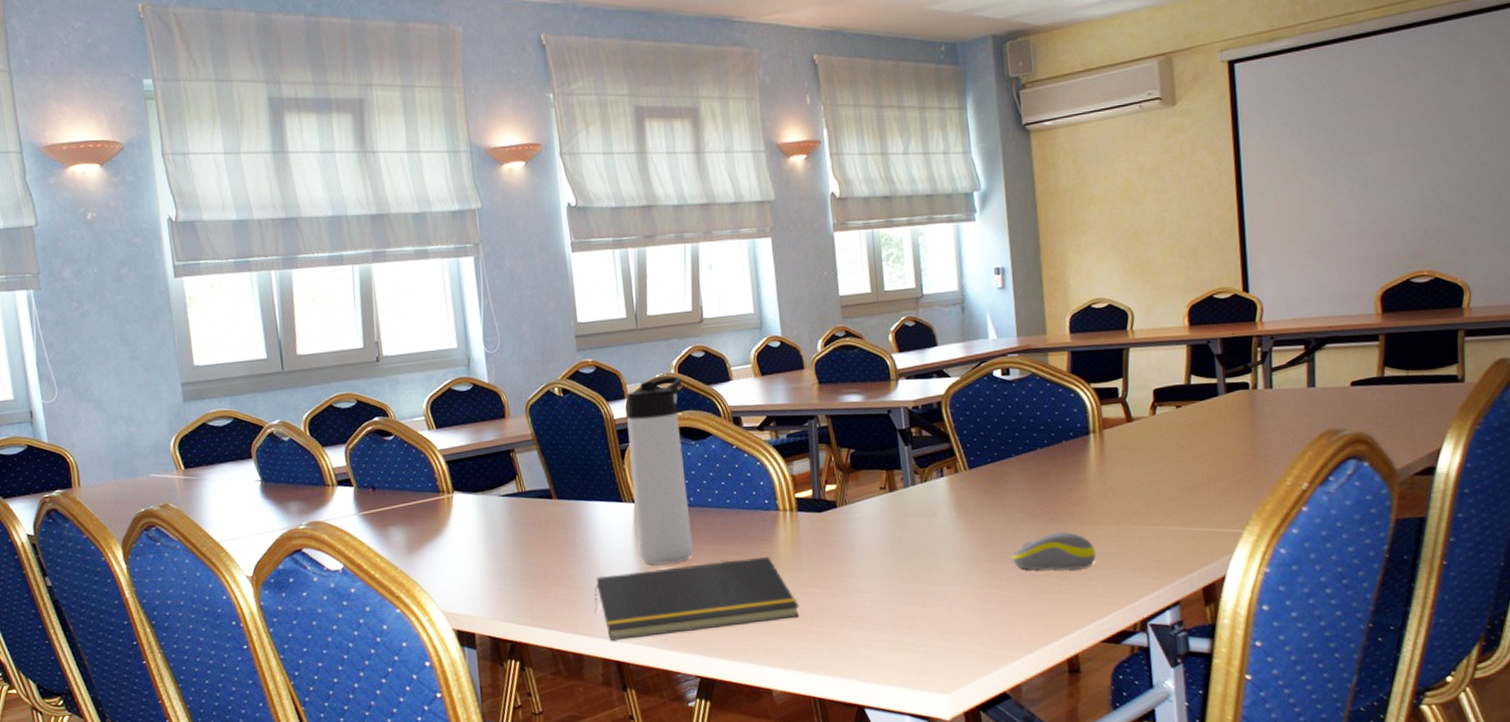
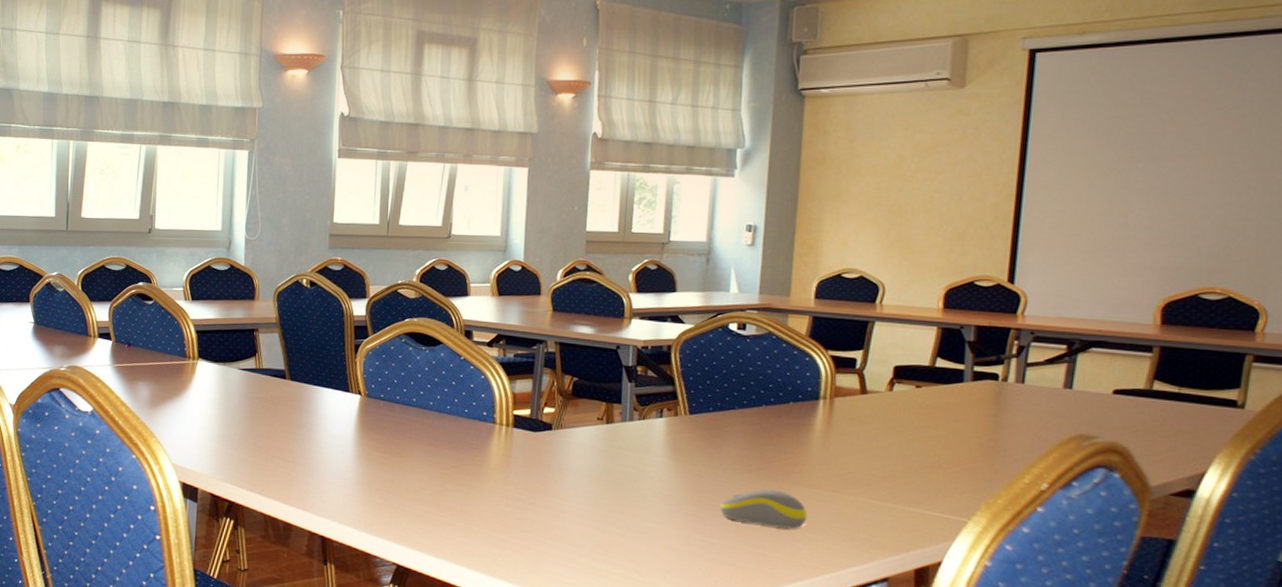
notepad: present [594,556,800,640] -> none [308,456,501,526]
thermos bottle: present [626,376,693,565] -> none [357,284,422,456]

